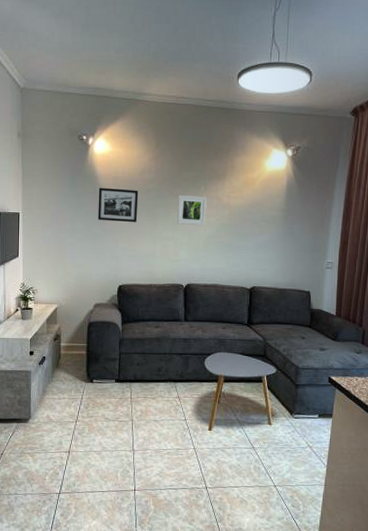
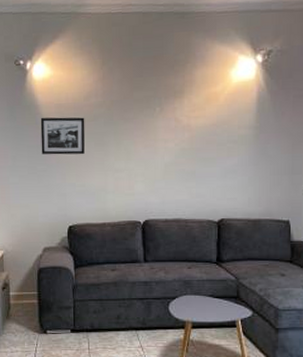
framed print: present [177,194,207,226] -> none [130,118,163,153]

